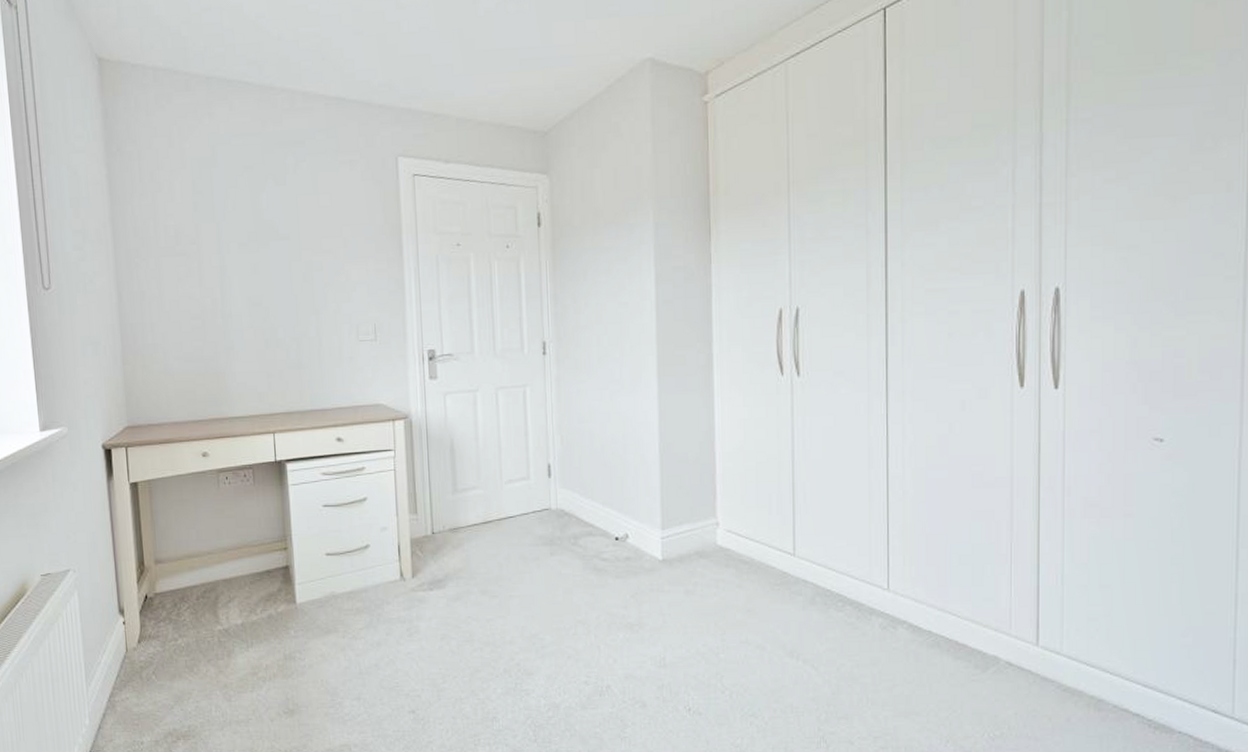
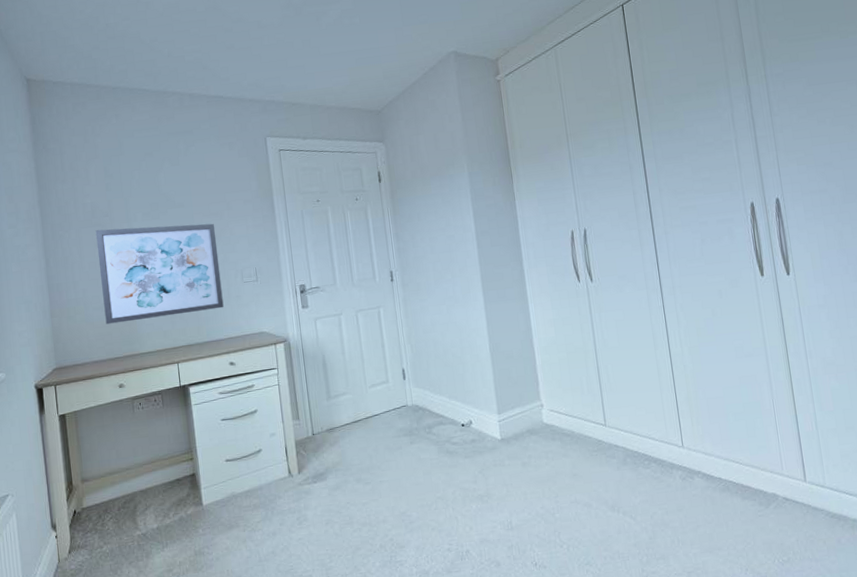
wall art: none [179,260,333,379] -> present [95,223,224,325]

